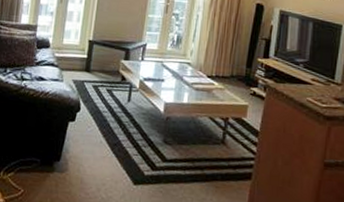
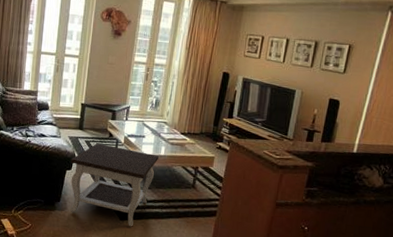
side table: none [72,88,182,193] -> present [70,143,160,227]

